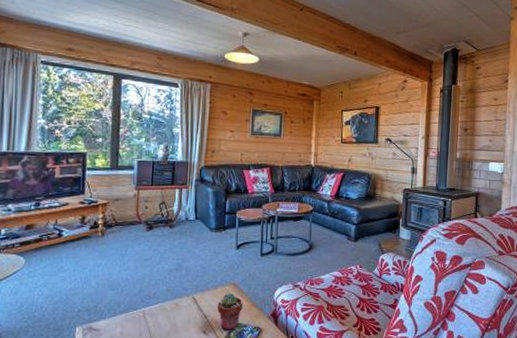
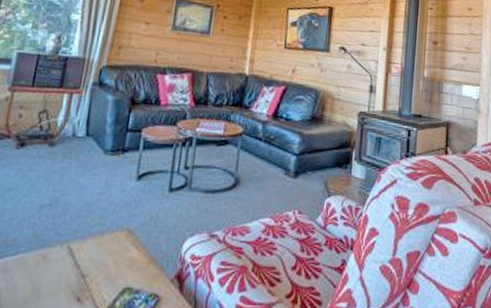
potted succulent: present [217,292,243,330] -> none [100,241,138,298]

